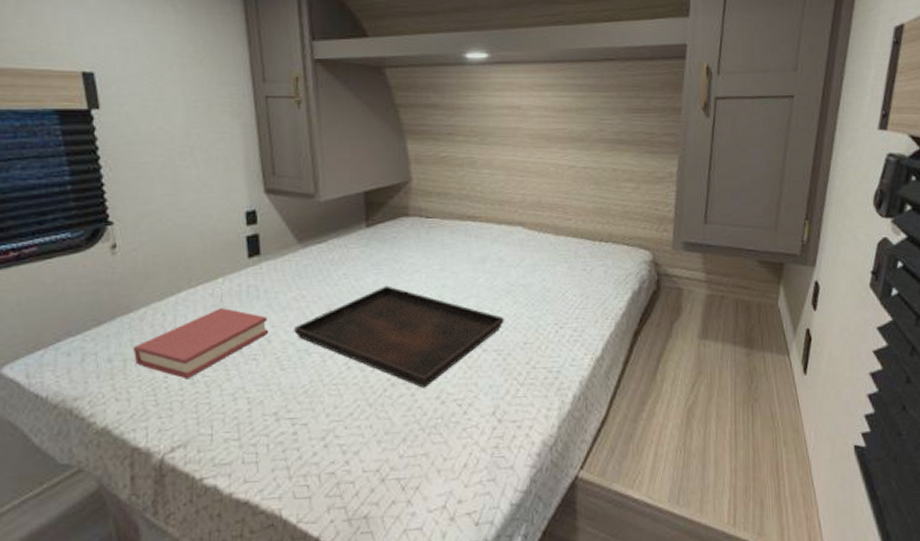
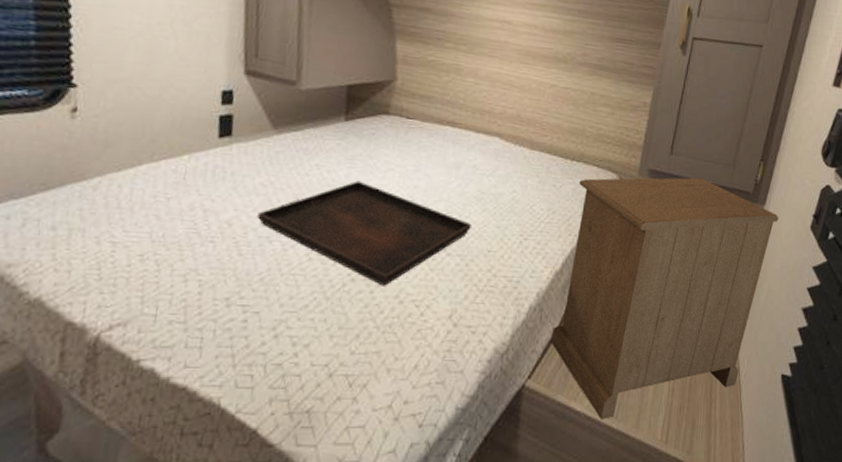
hardback book: present [132,307,269,380] -> none [80,185,232,256]
nightstand: none [599,245,833,506] -> present [550,177,779,420]

